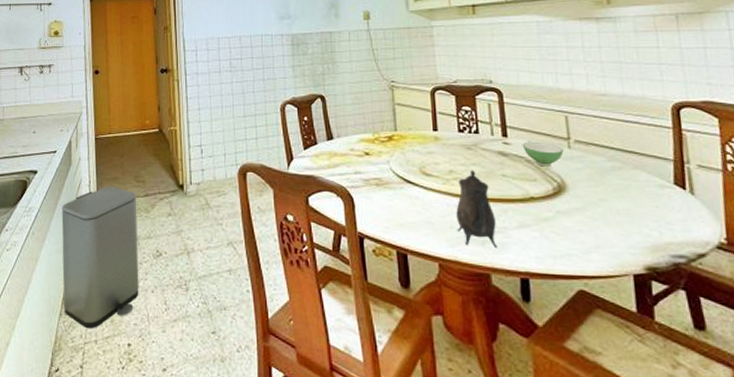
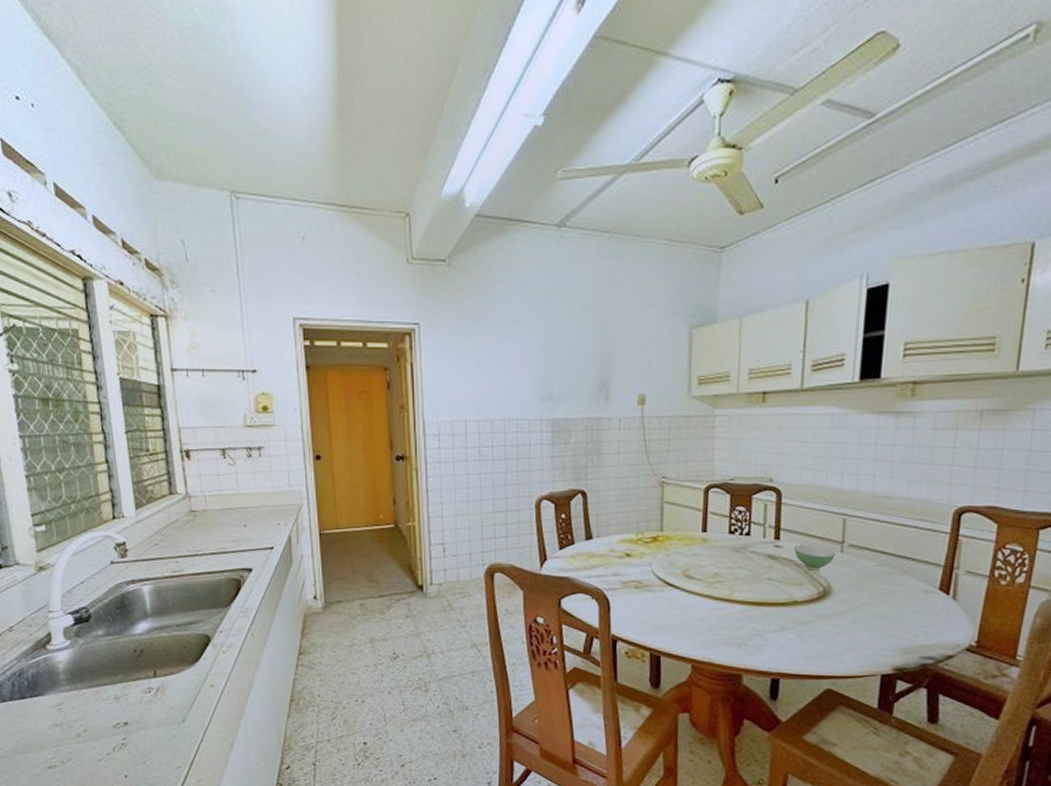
pedal bin: present [61,186,139,328] -> none [284,586,374,728]
teapot: present [456,170,498,249] -> none [714,573,755,651]

